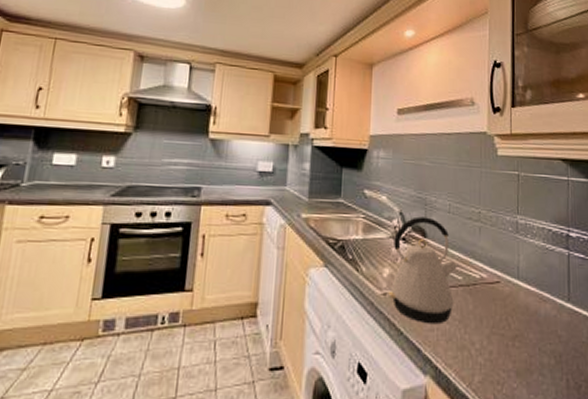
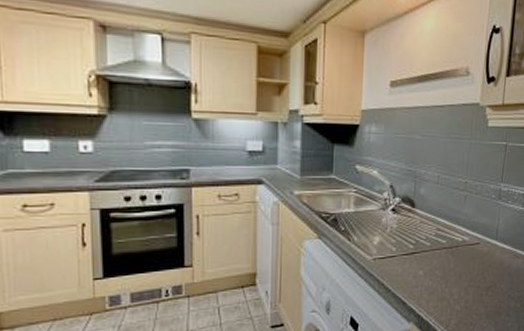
kettle: present [386,216,458,325] -> none [376,189,443,282]

